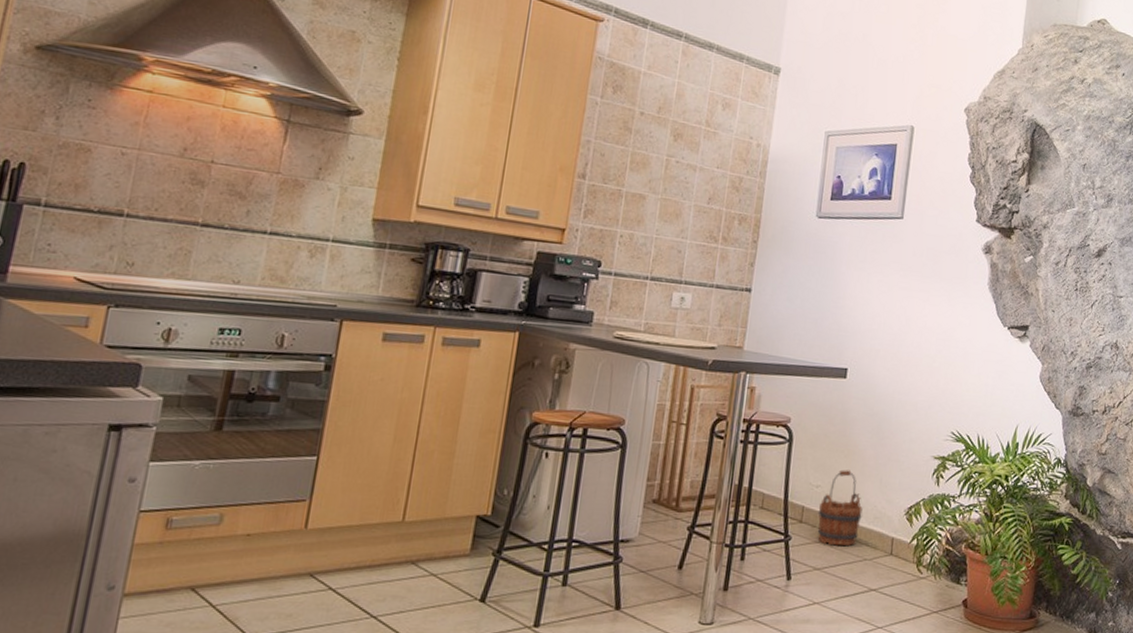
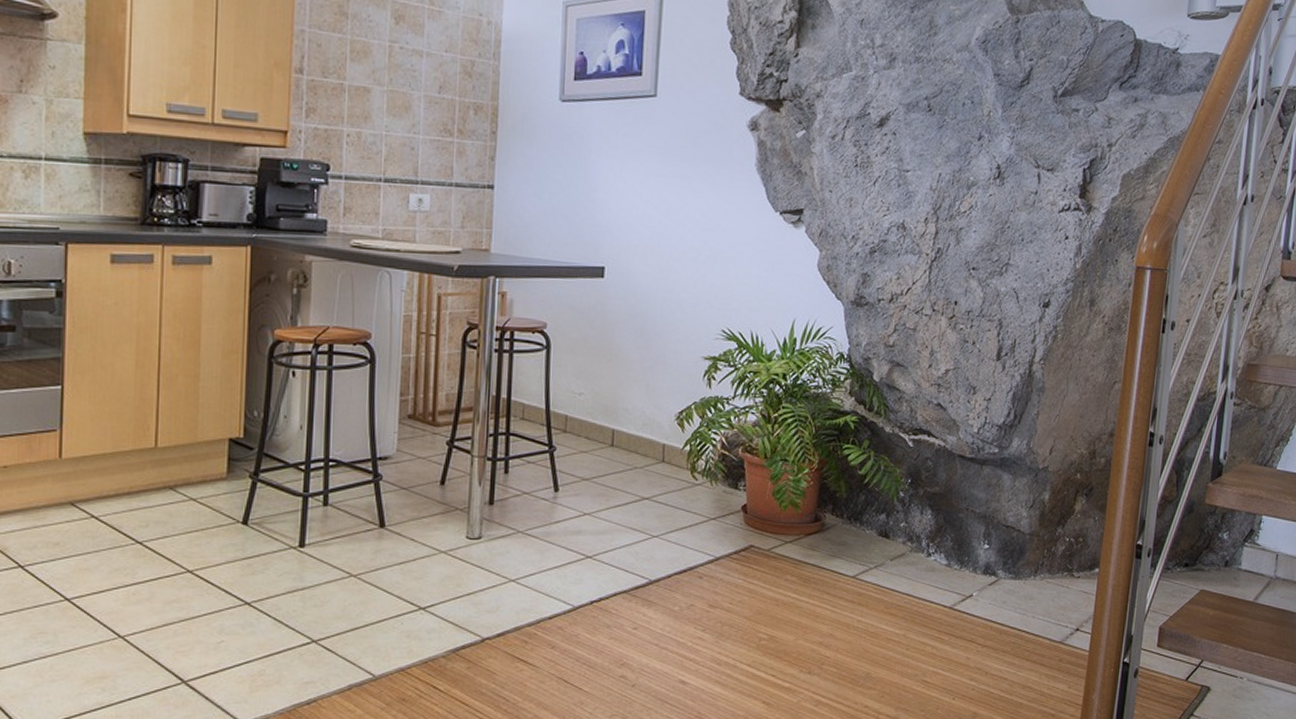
wooden bucket: present [817,469,863,547] -> none [582,375,630,455]

